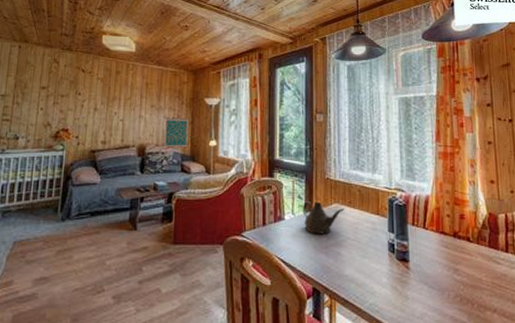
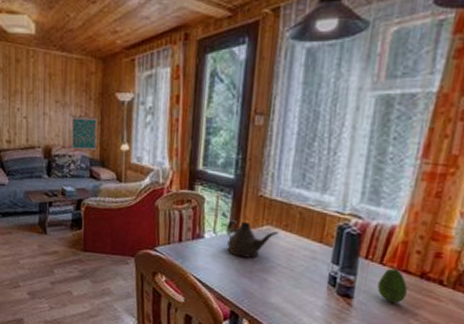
fruit: none [425,232,447,262] -> present [377,268,408,303]

